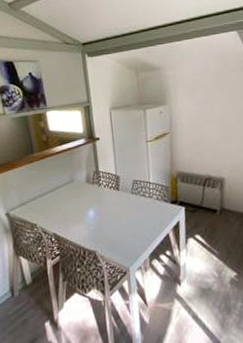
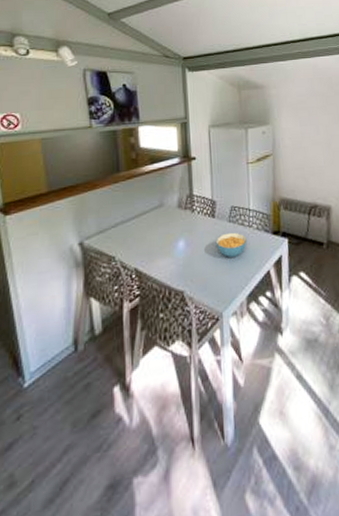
cereal bowl: none [121,202,149,223] -> present [215,232,247,257]

